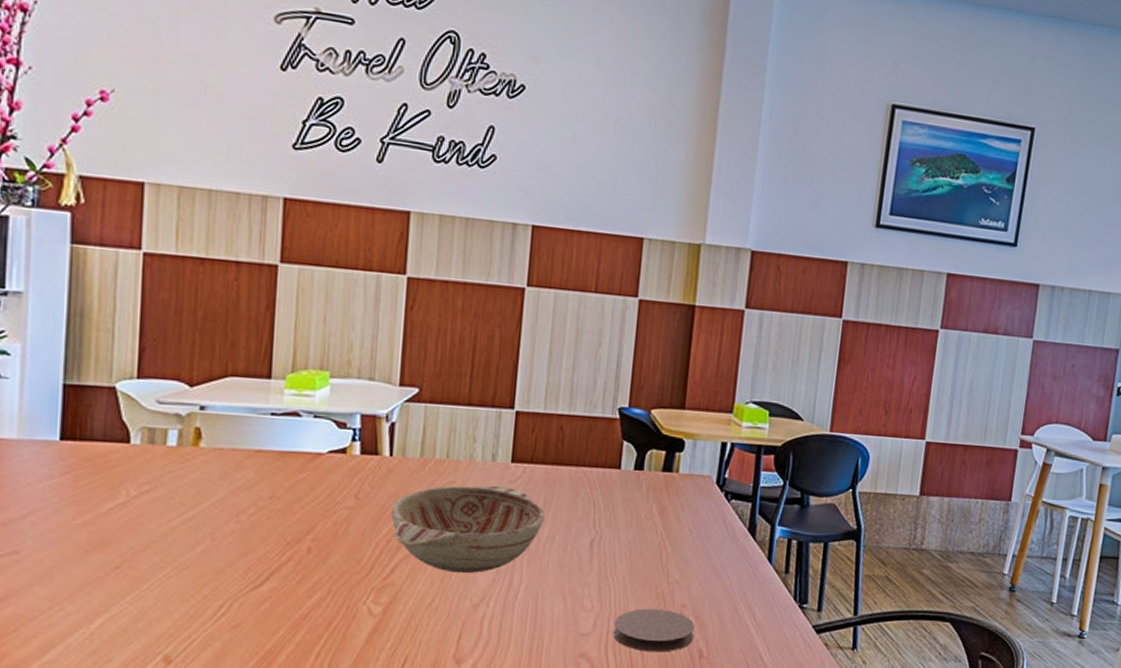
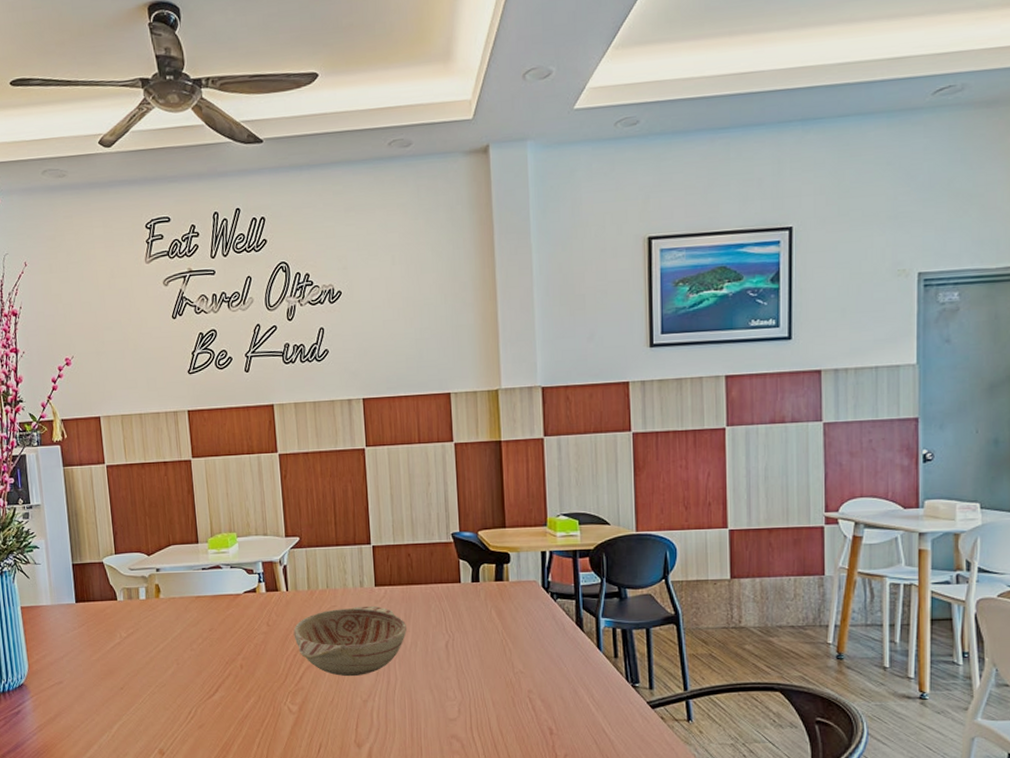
coaster: present [613,608,695,653] -> none [475,695,543,731]

